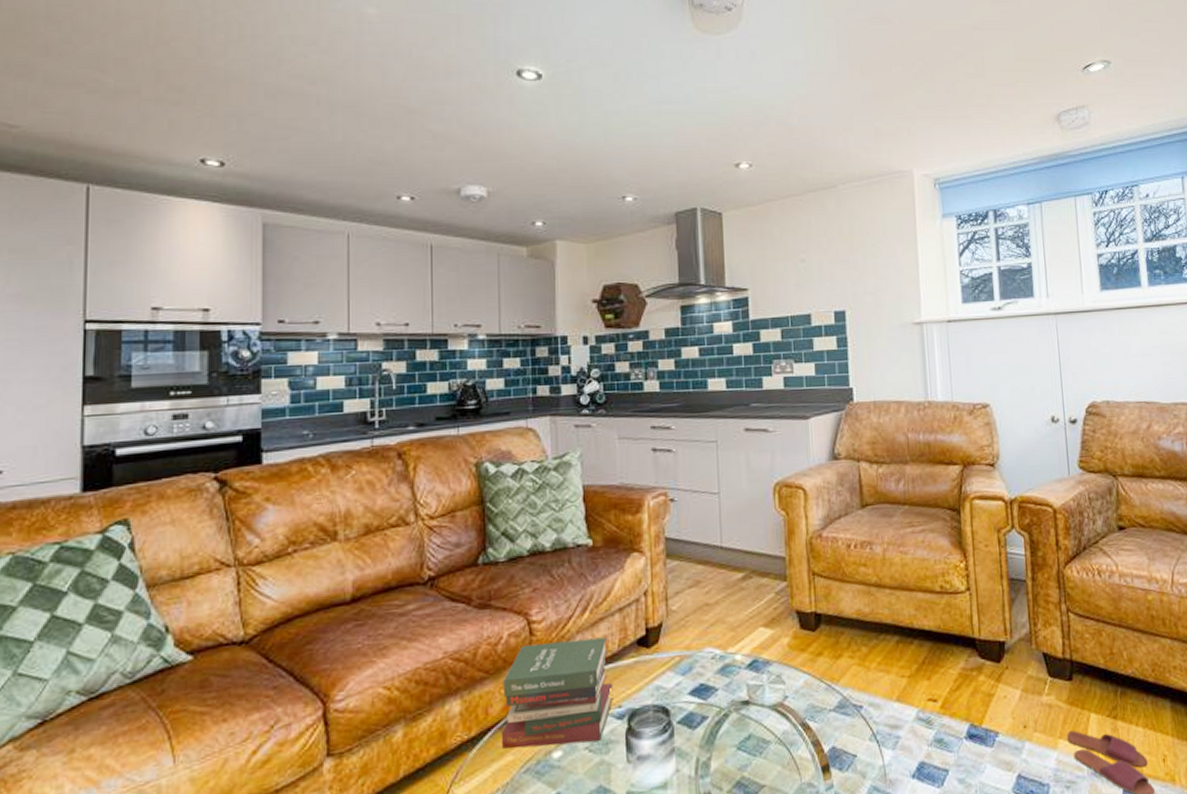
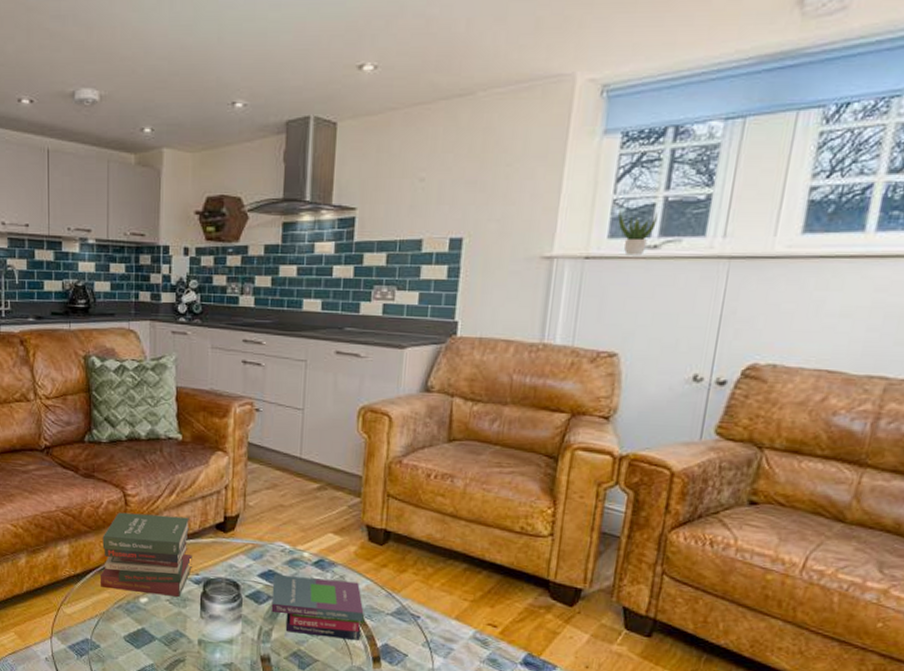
books: none [705,679,808,758] -> present [271,575,365,641]
potted plant: none [966,278,996,317] -> present [618,209,658,256]

